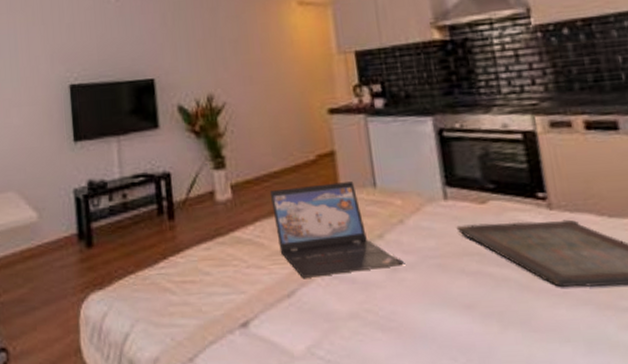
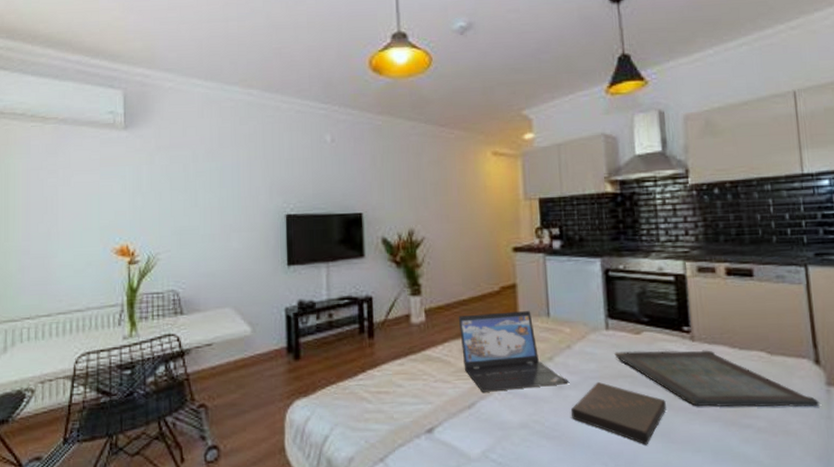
book: none [409,262,524,336] -> present [571,382,666,445]

